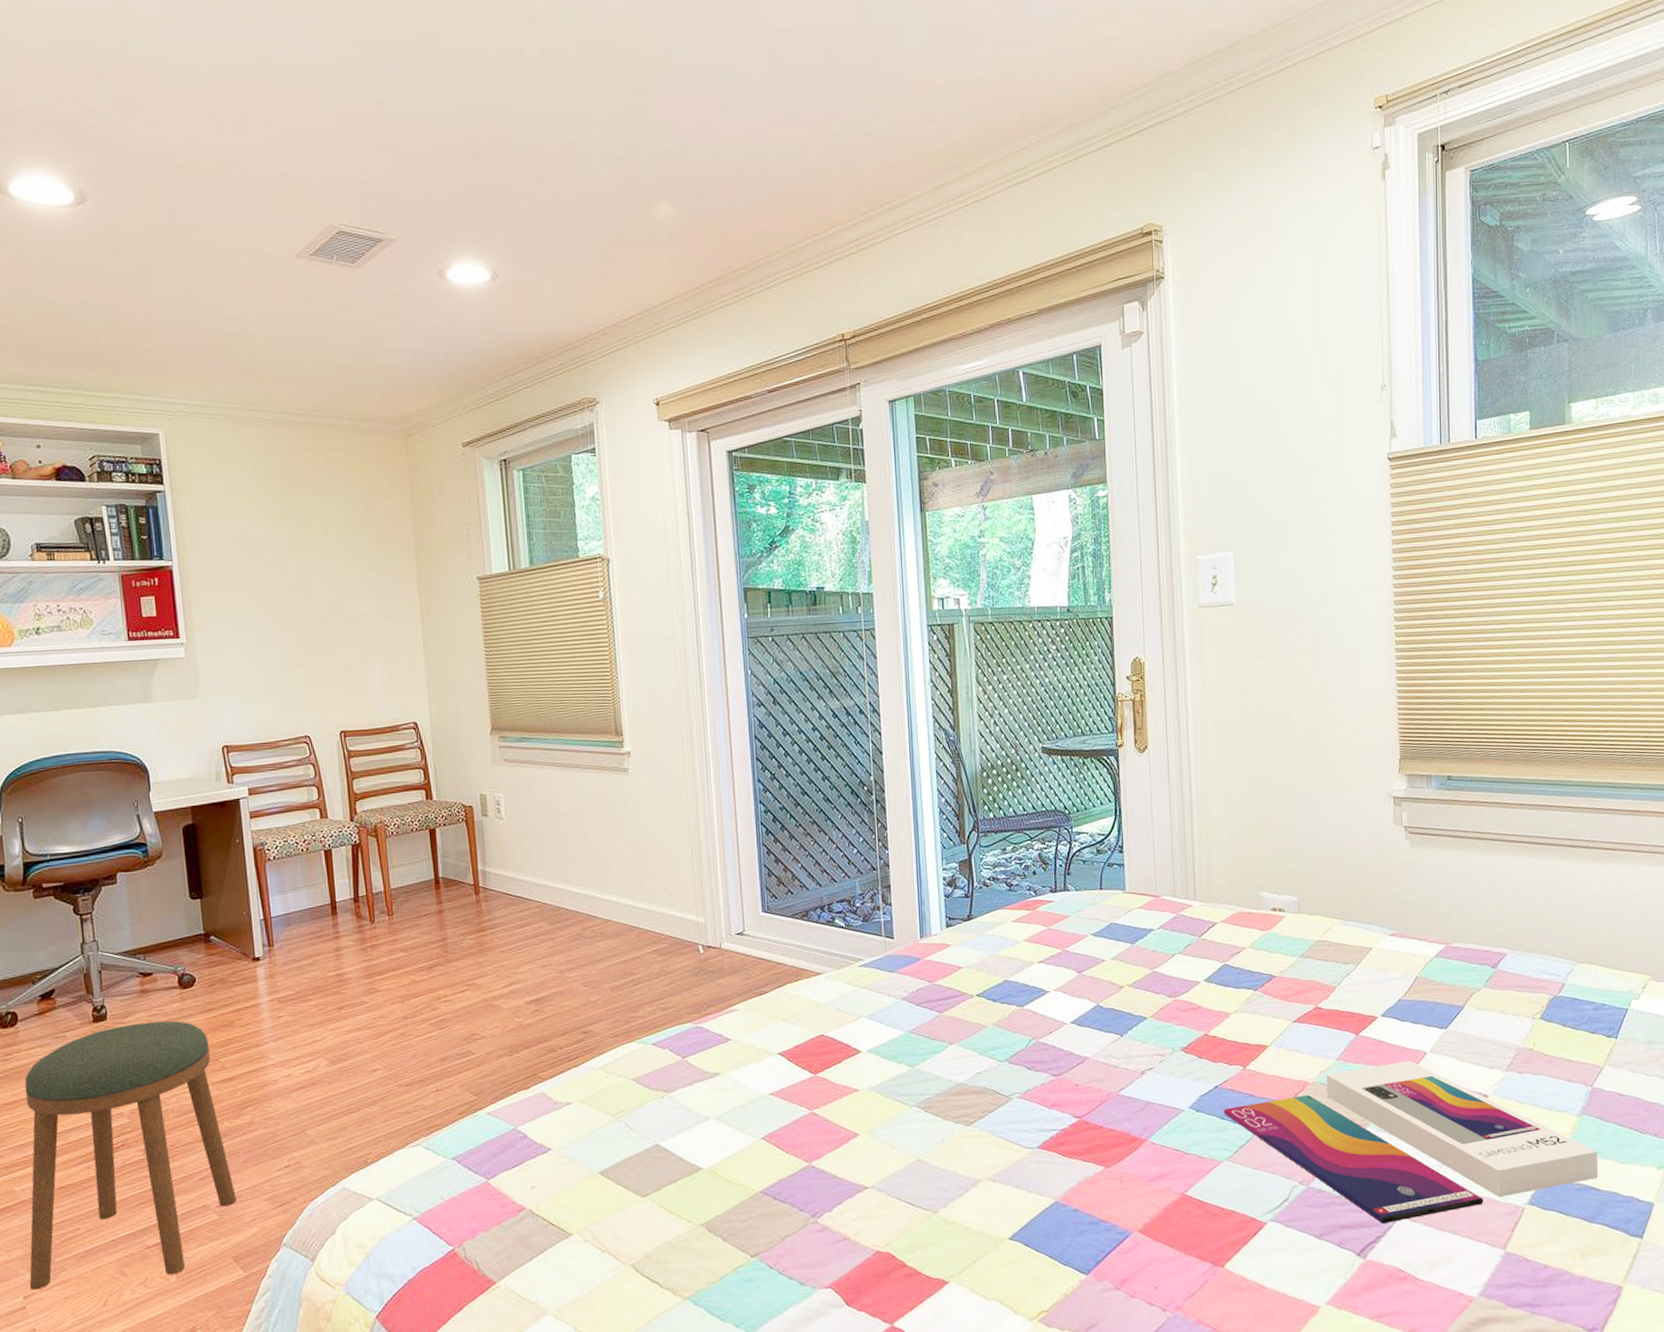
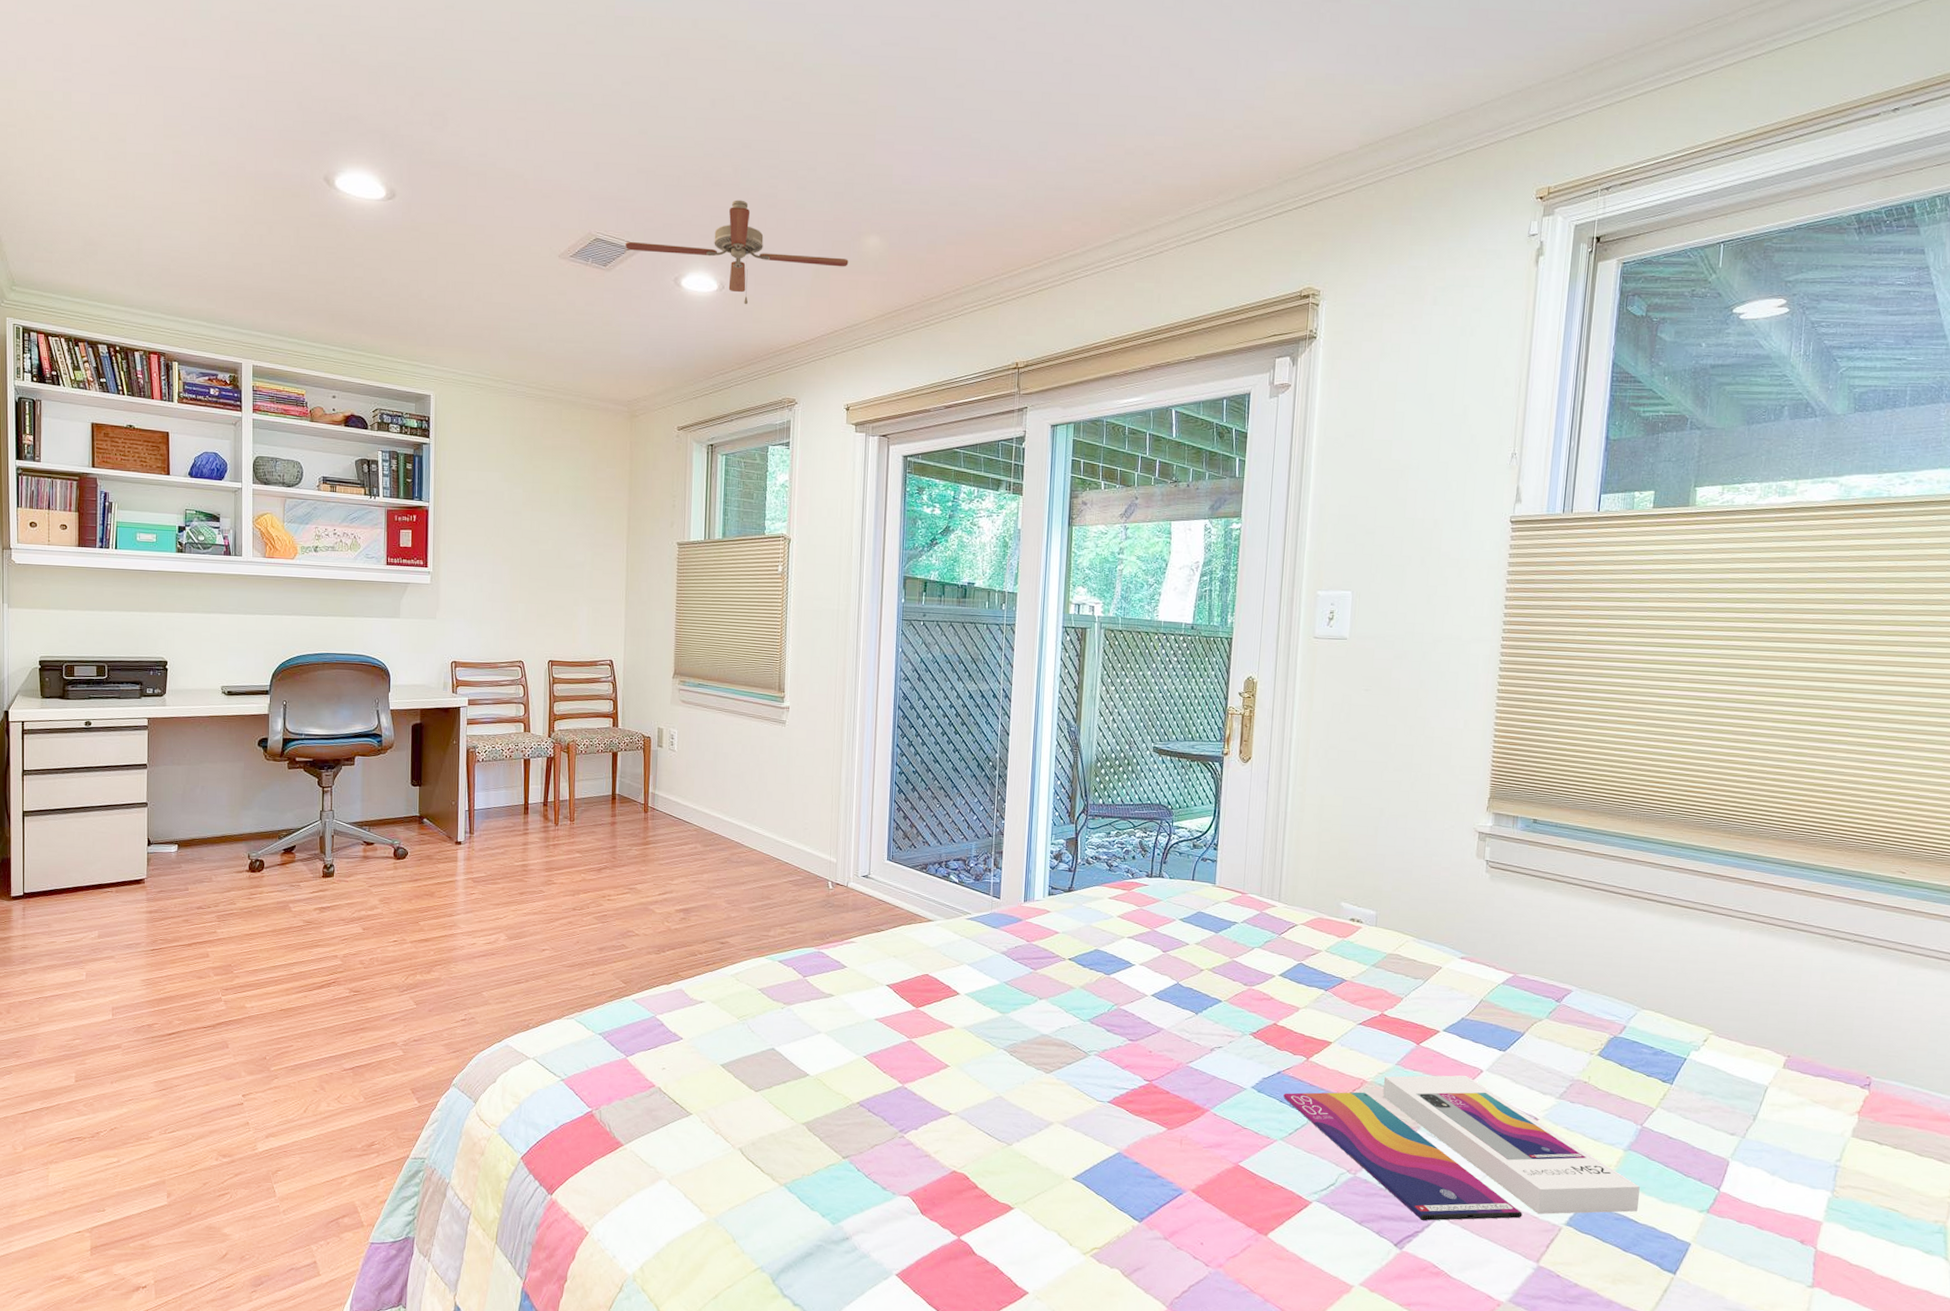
stool: present [24,1020,237,1290] -> none [248,883,420,1096]
ceiling fan: none [375,173,639,295] -> present [626,200,849,305]

